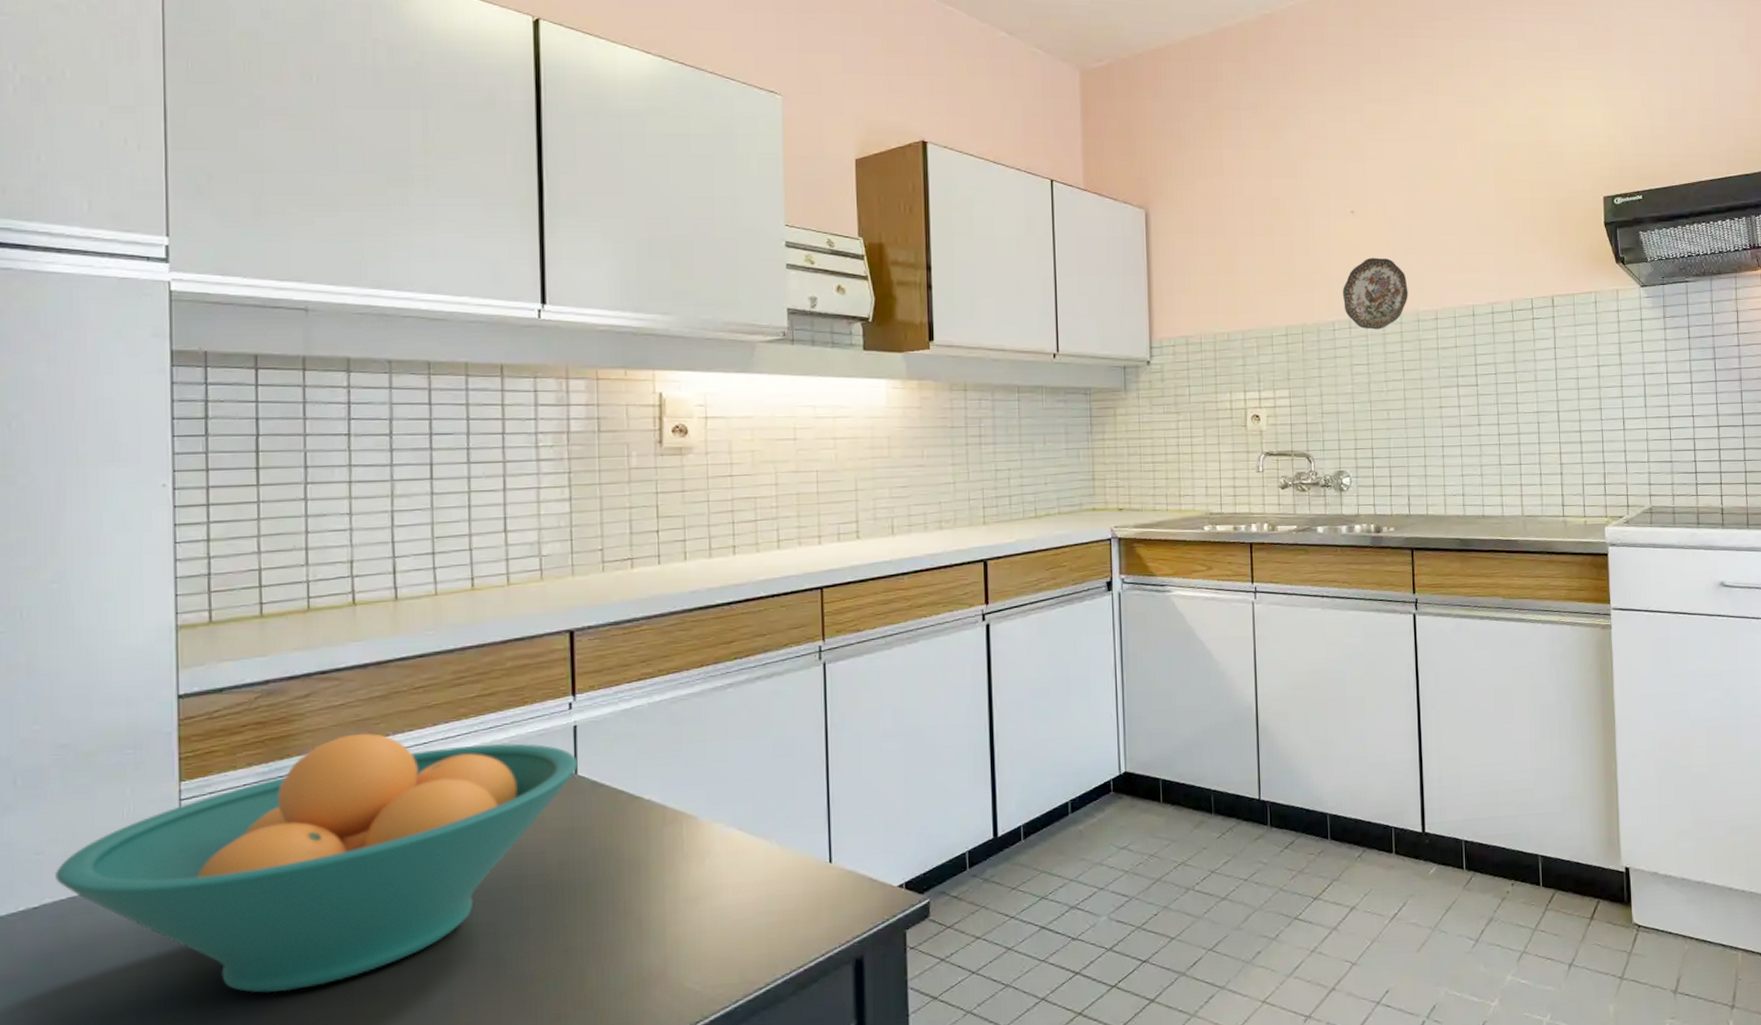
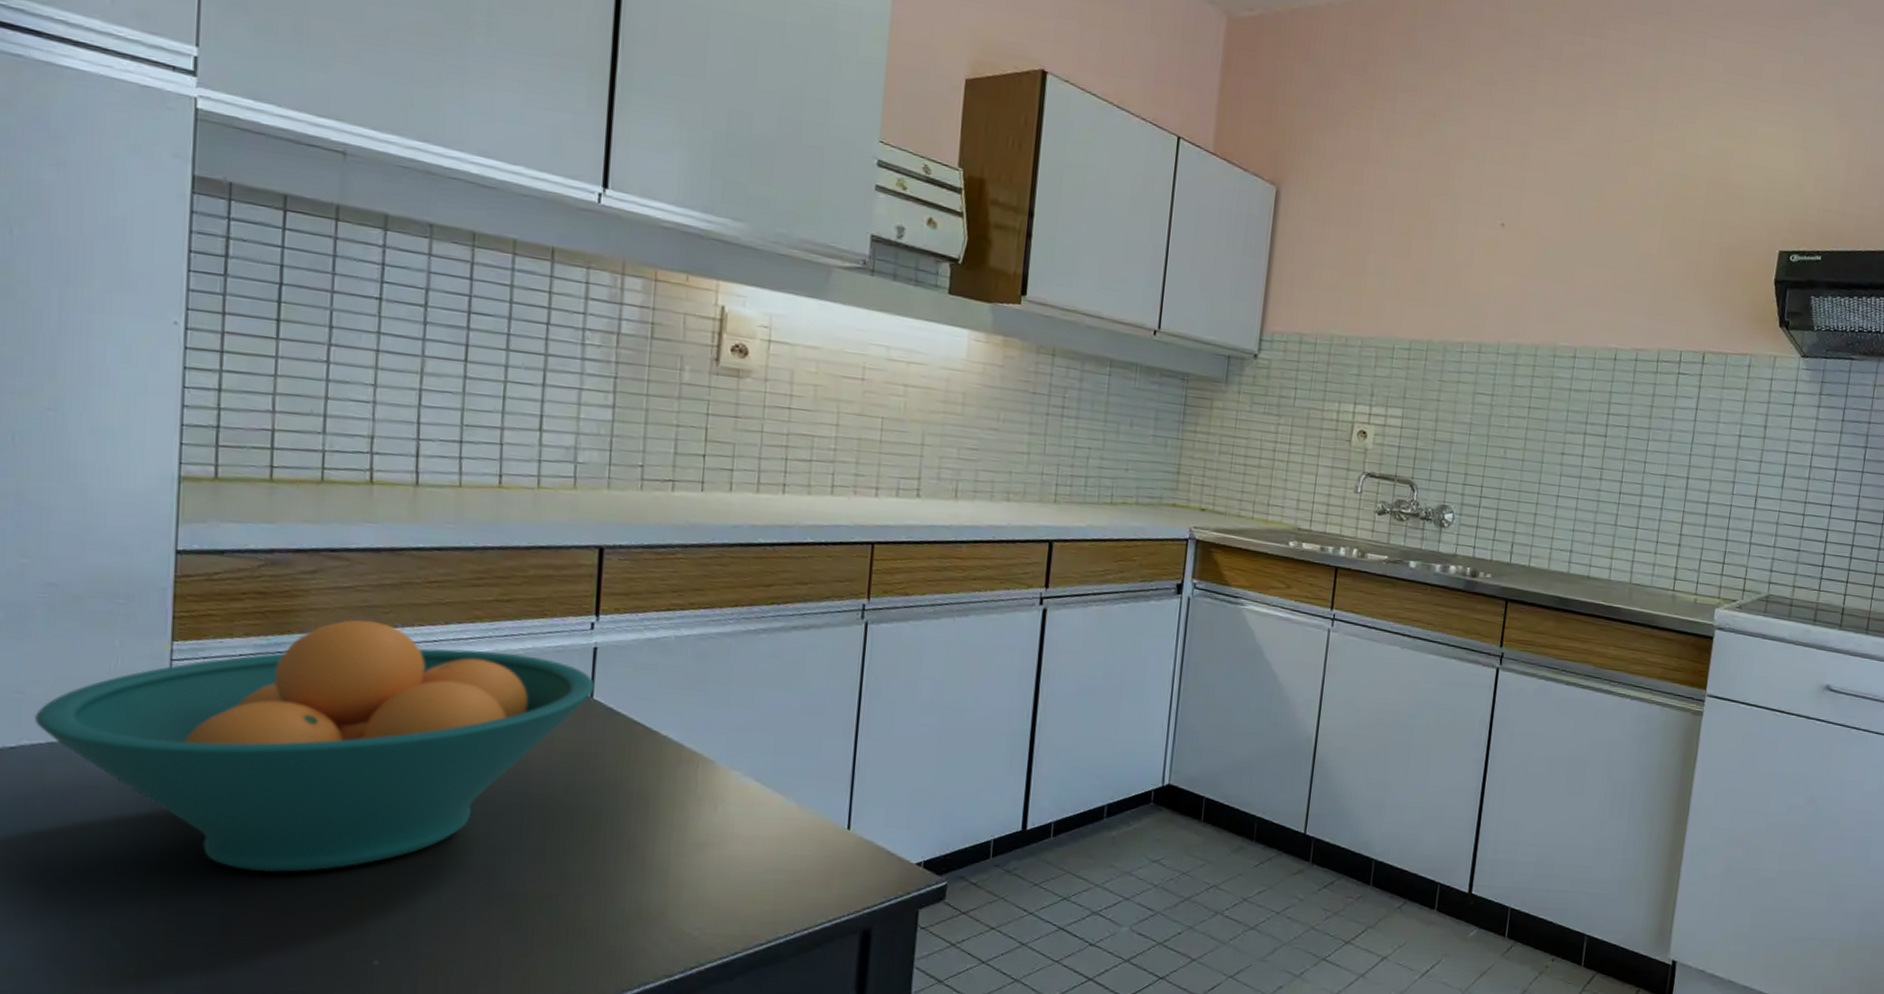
decorative plate: present [1342,257,1408,330] -> none [1476,278,1550,360]

